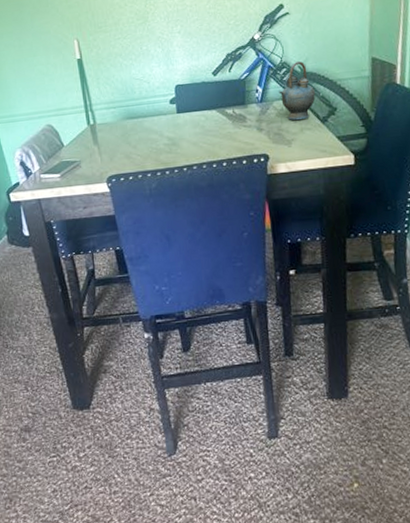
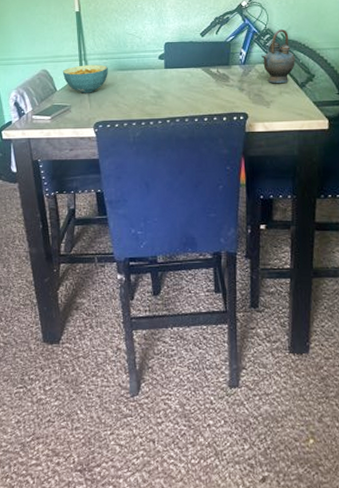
cereal bowl: none [68,114,117,147] -> present [62,64,108,93]

